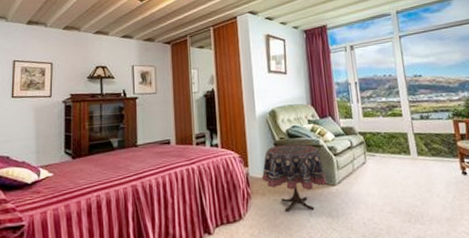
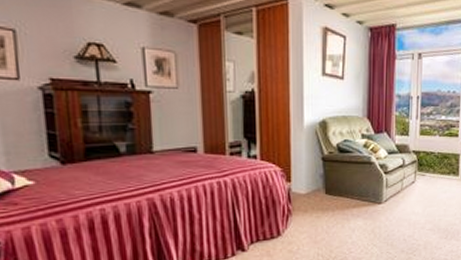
side table: present [261,144,327,213] -> none [305,160,374,230]

